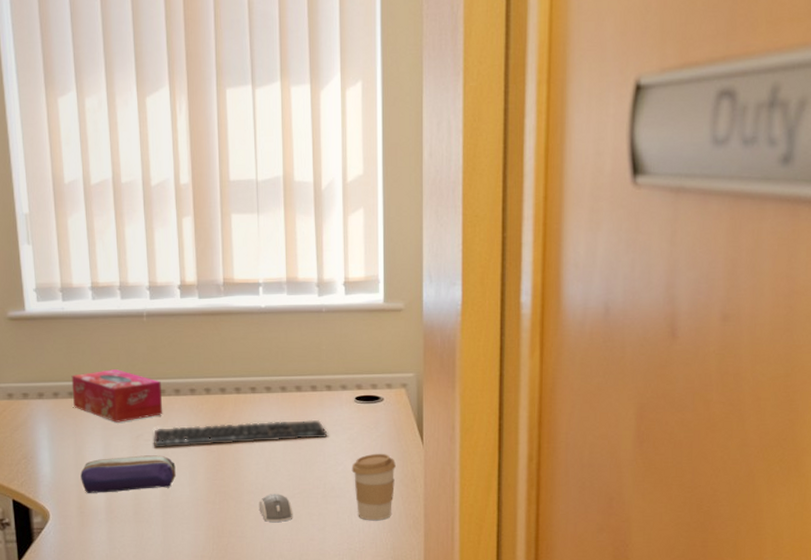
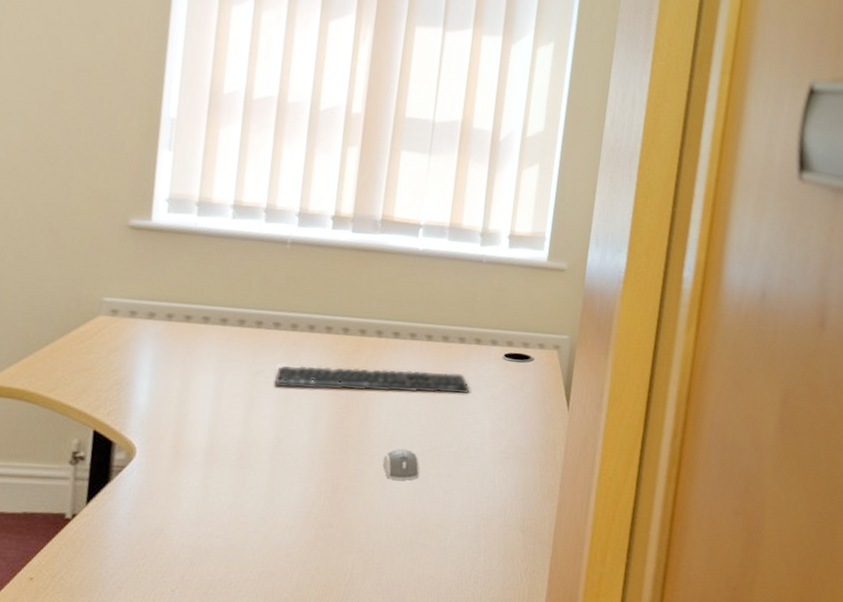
tissue box: present [71,369,163,422] -> none [189,296,295,355]
pencil case: present [80,455,176,493] -> none [181,393,296,433]
coffee cup: present [351,453,396,521] -> none [490,415,538,488]

